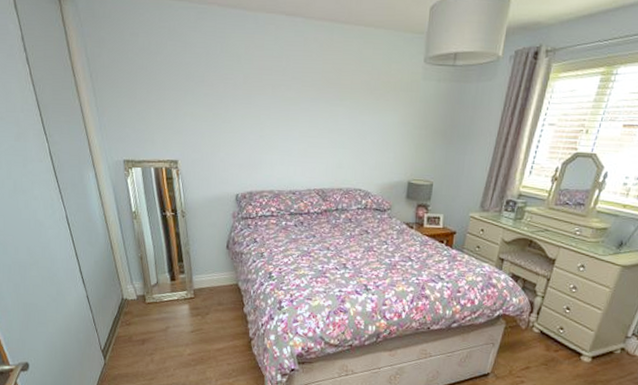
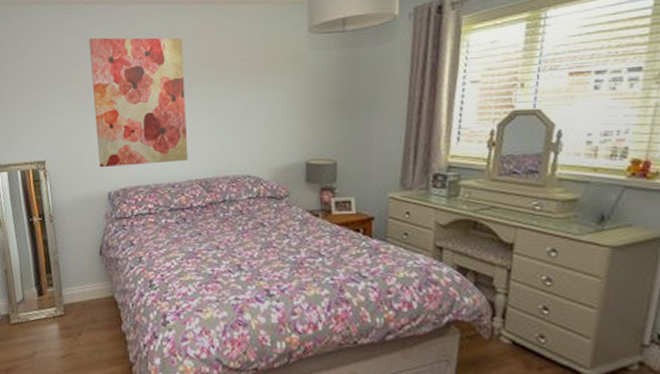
wall art: none [221,42,312,172] -> present [89,37,188,168]

